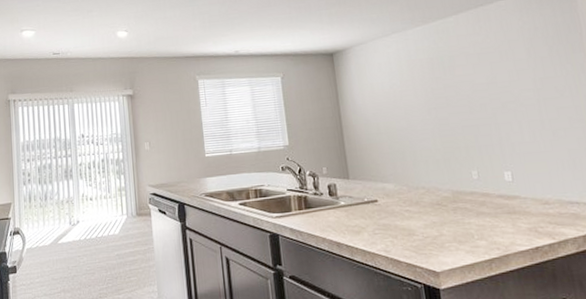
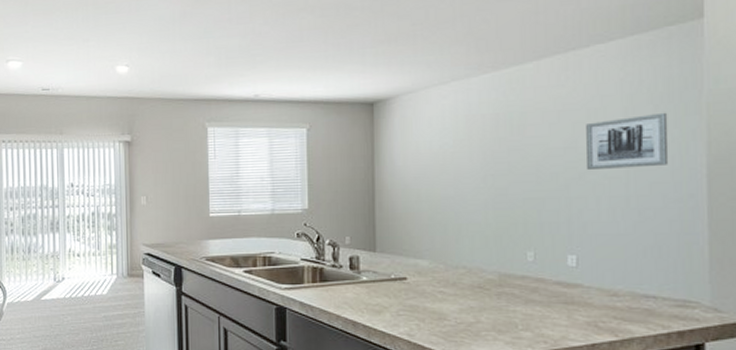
wall art: none [501,51,568,101] -> present [585,112,669,171]

